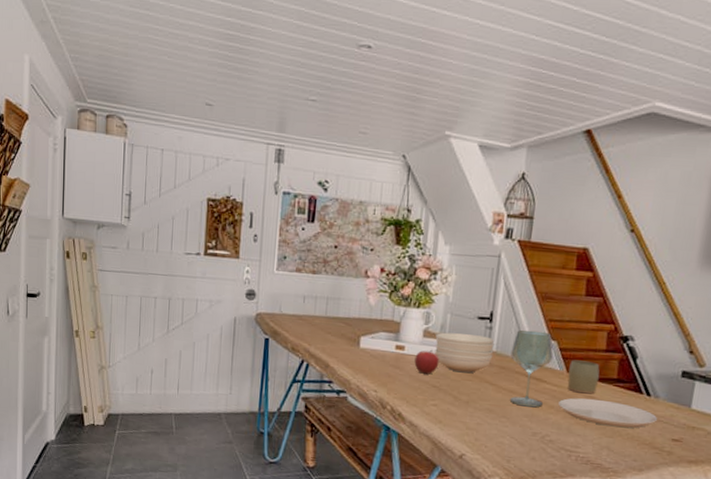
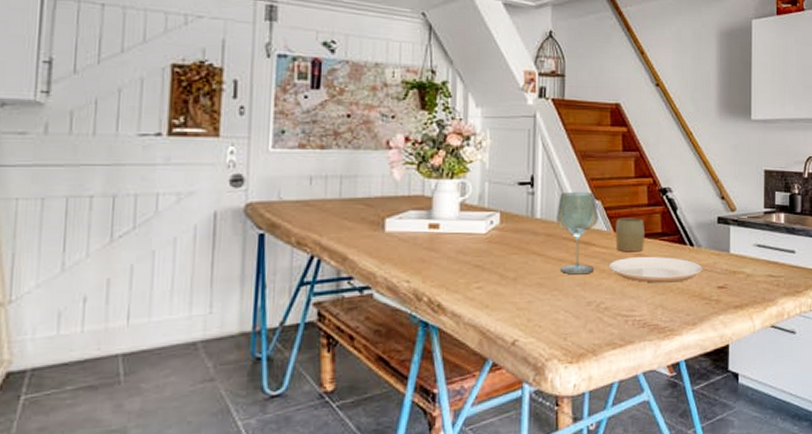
fruit: present [414,349,440,374] -> none [452,224,480,253]
bowl: present [434,332,495,373] -> none [473,202,538,247]

